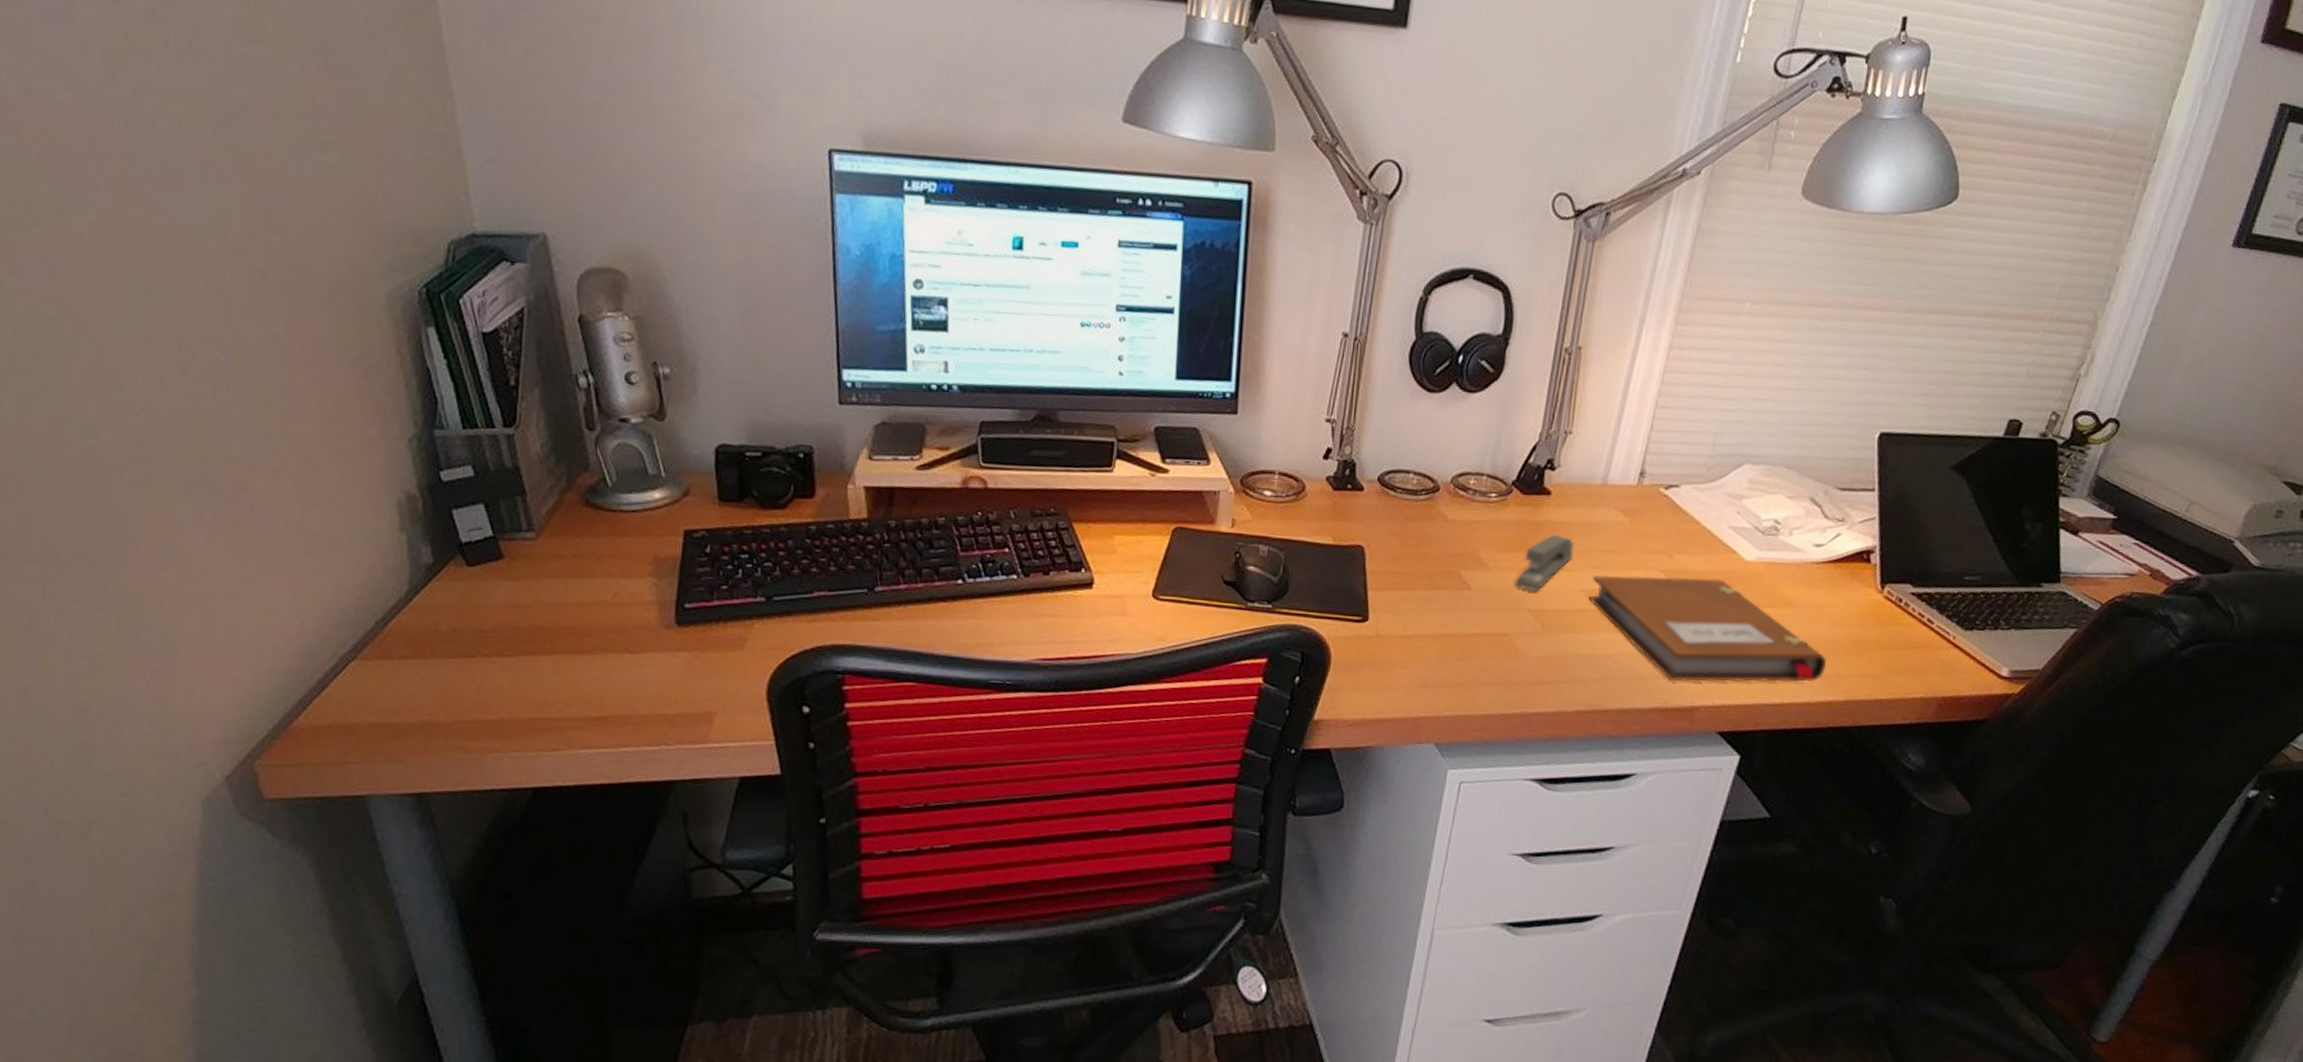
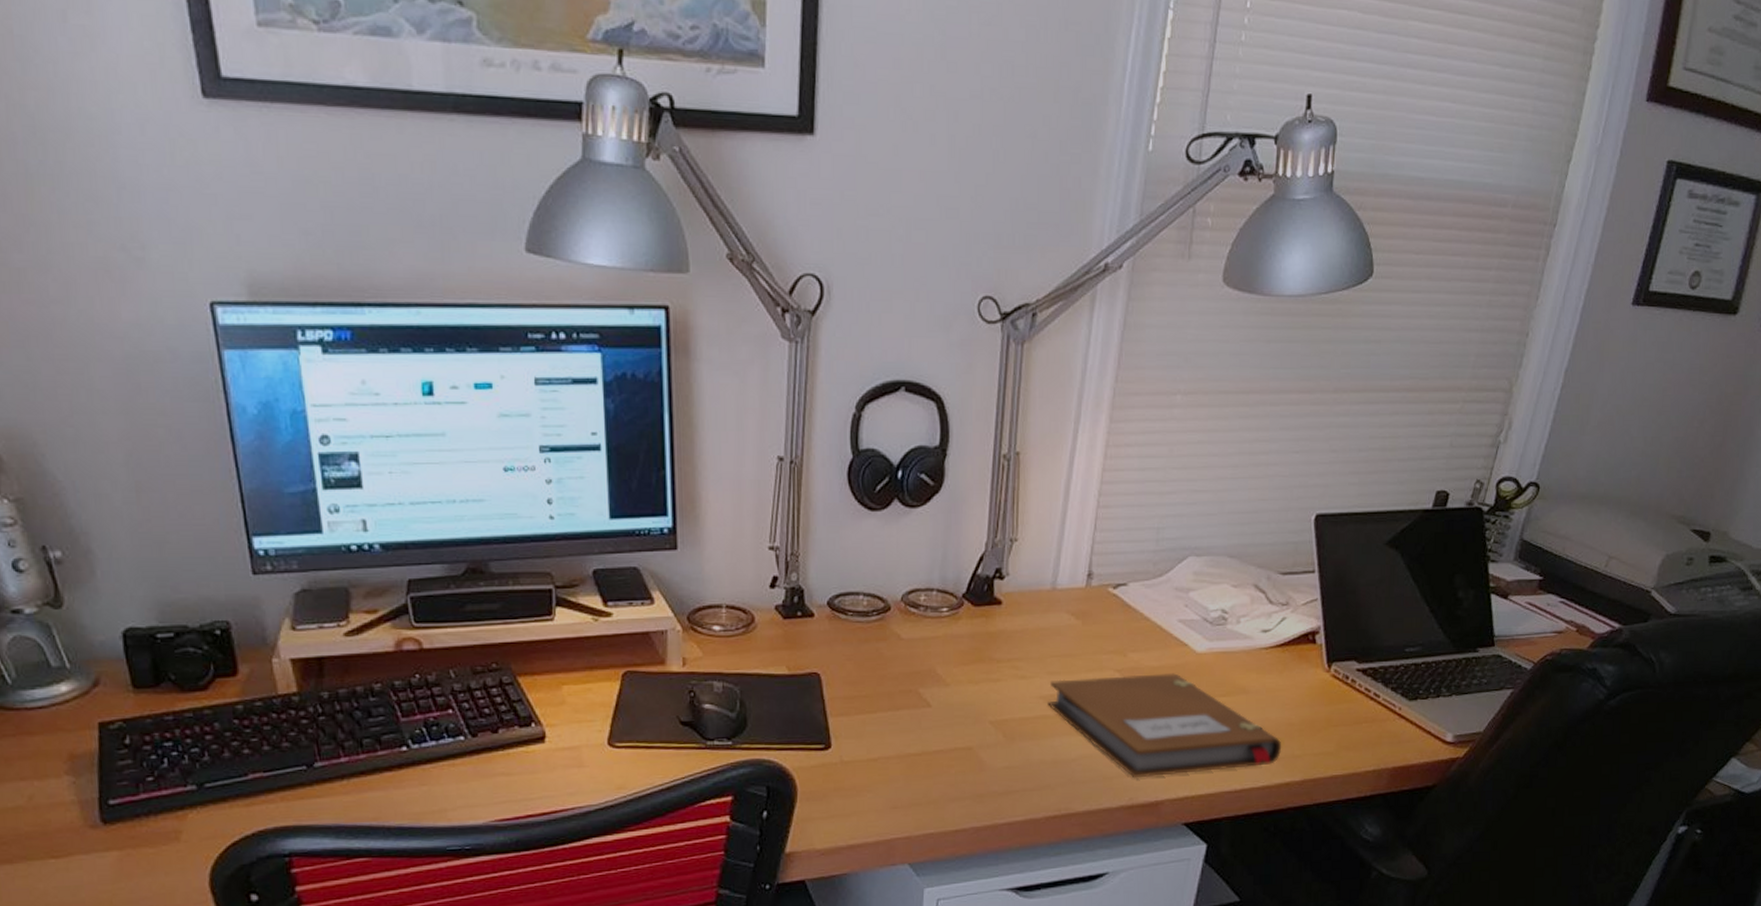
stapler: present [1515,534,1574,591] -> none [974,643,1029,703]

